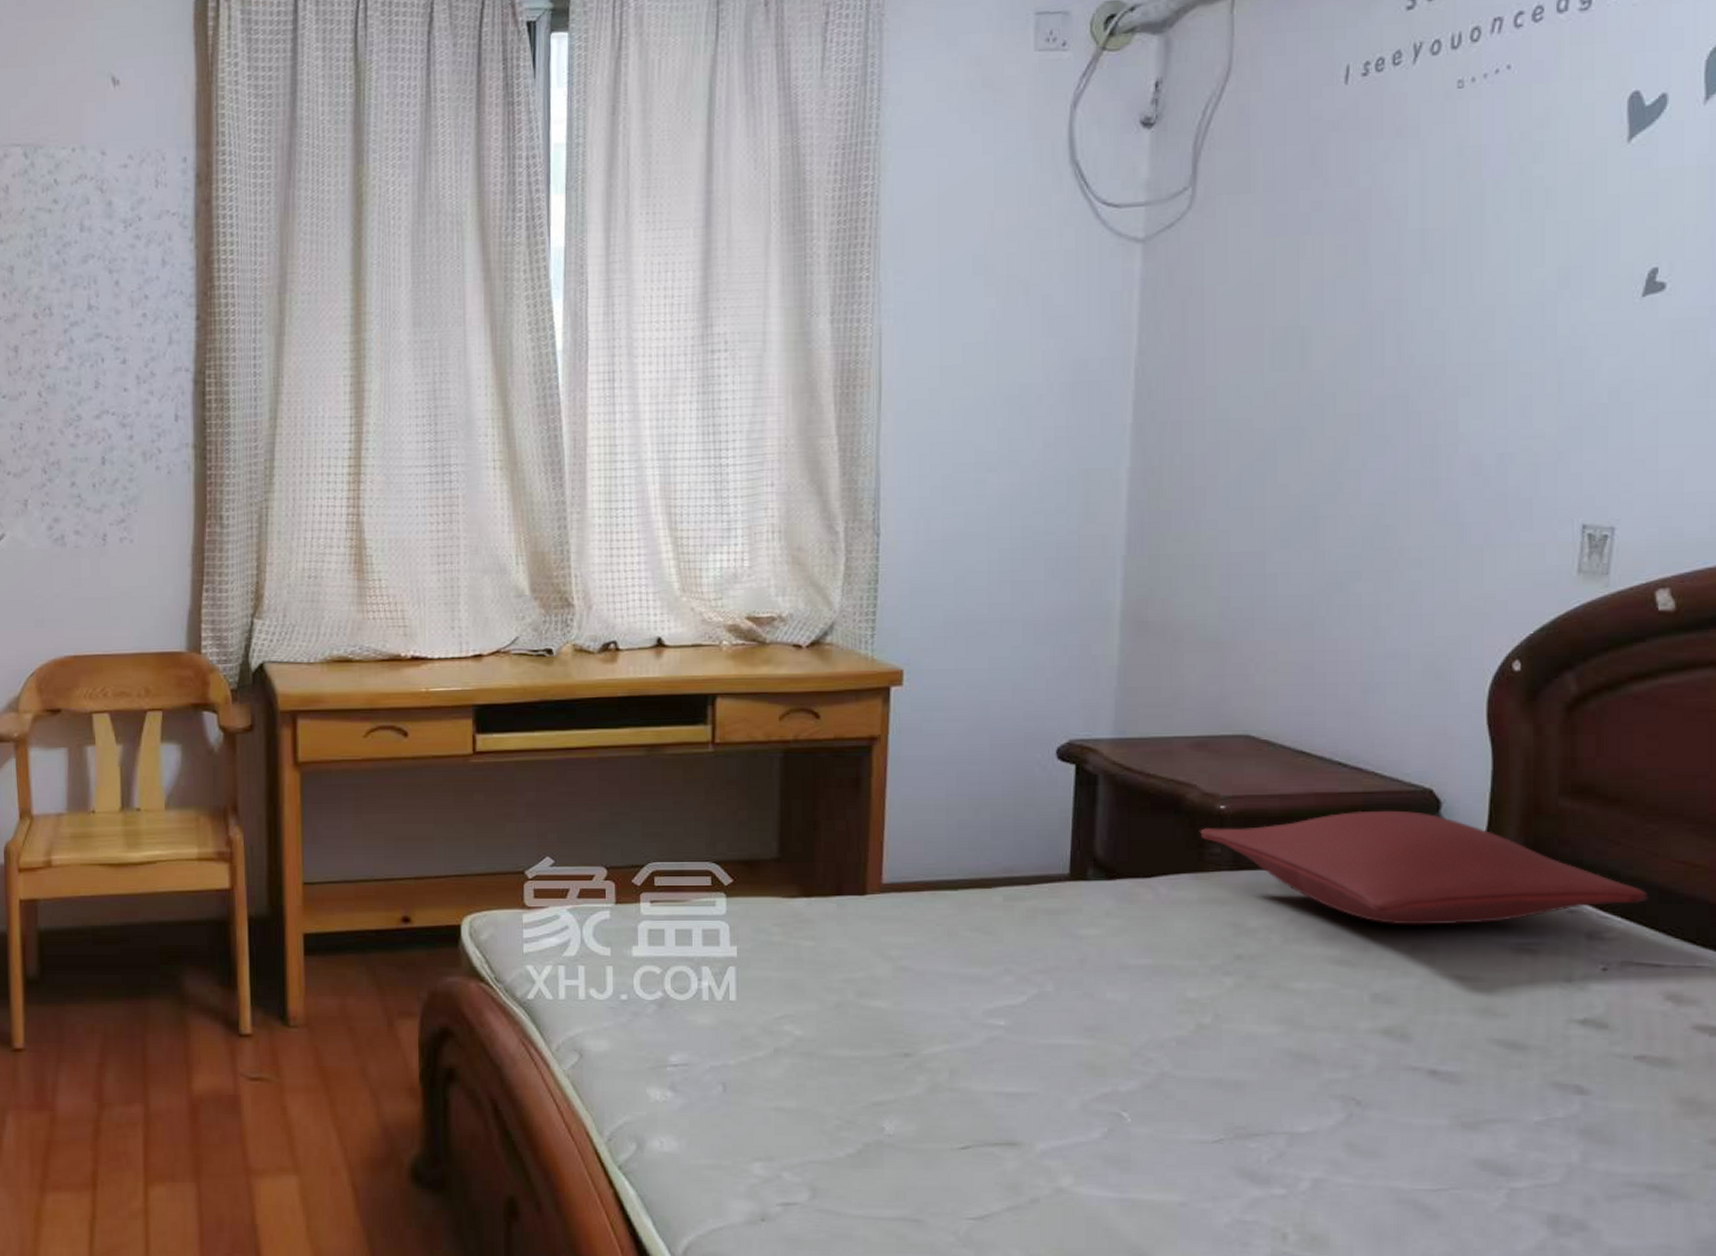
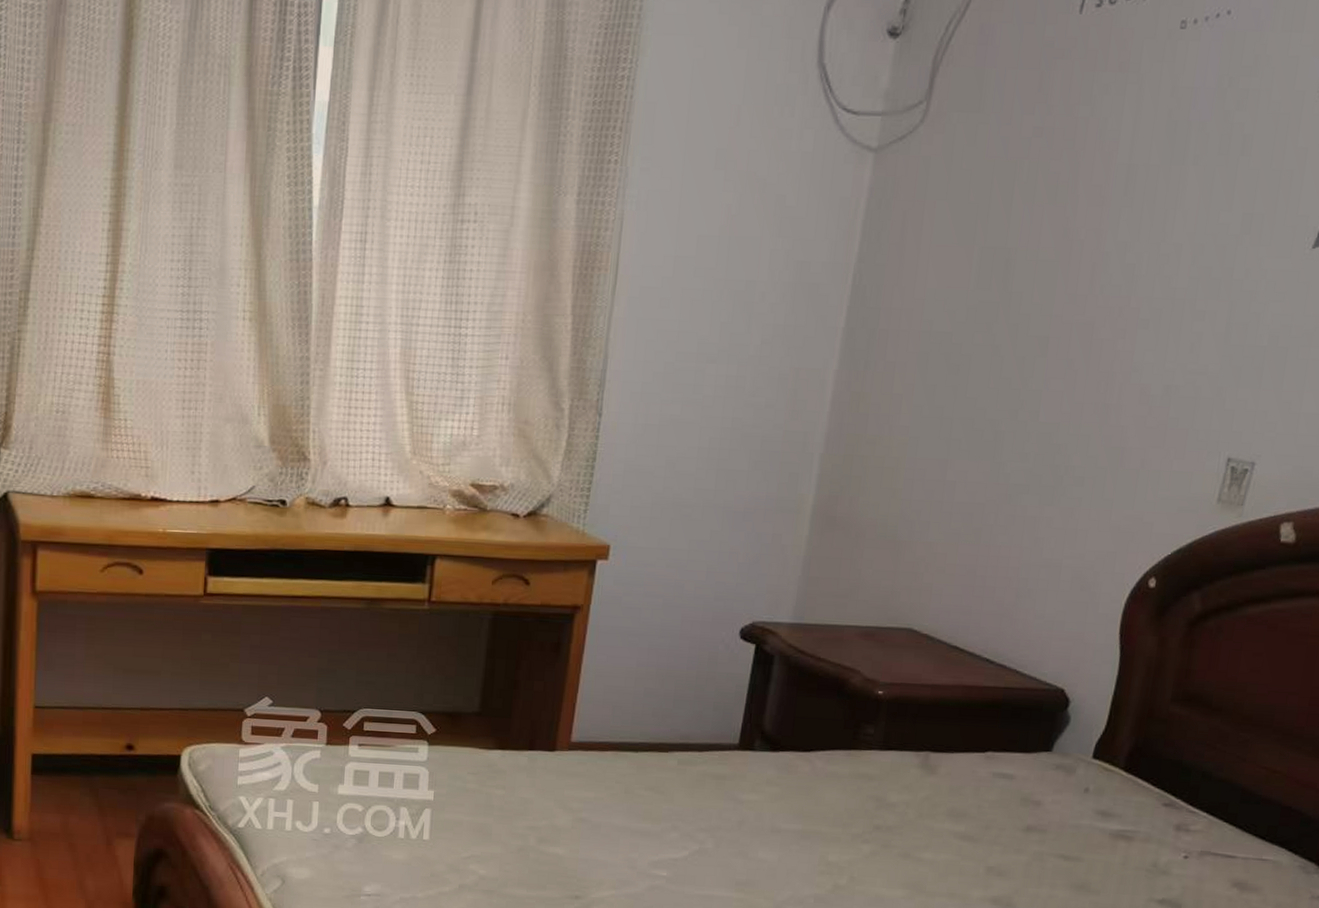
pillow: present [1199,810,1649,925] -> none [857,704,1233,811]

